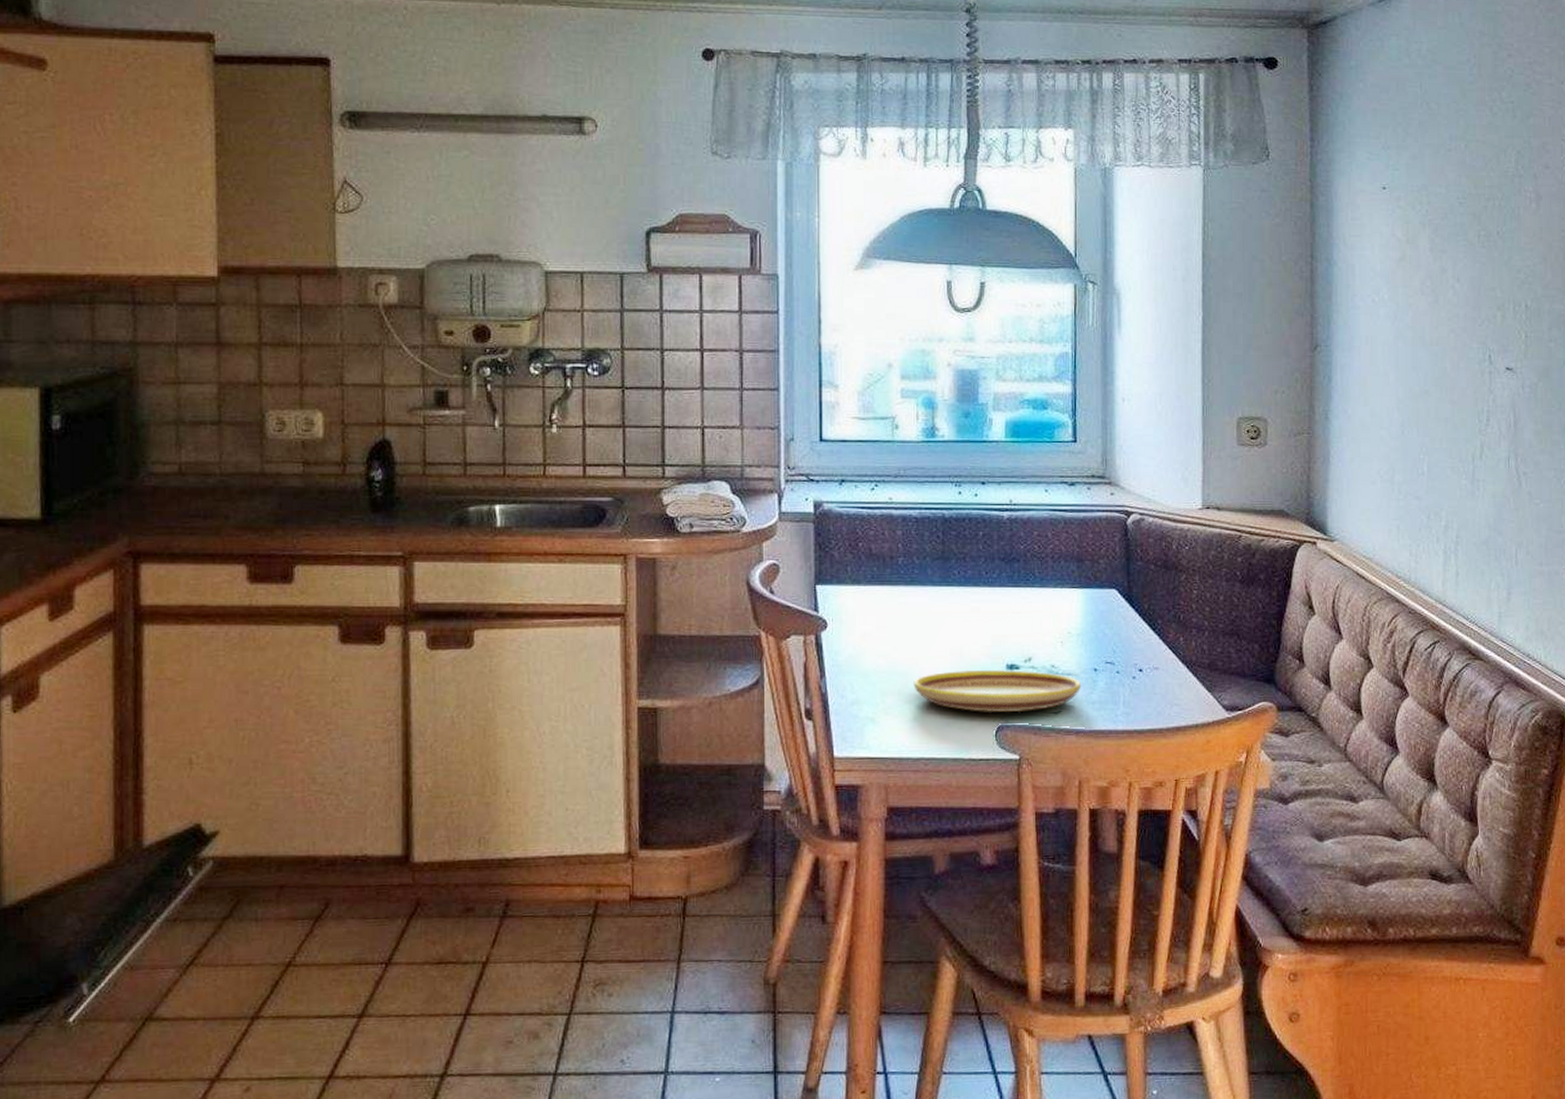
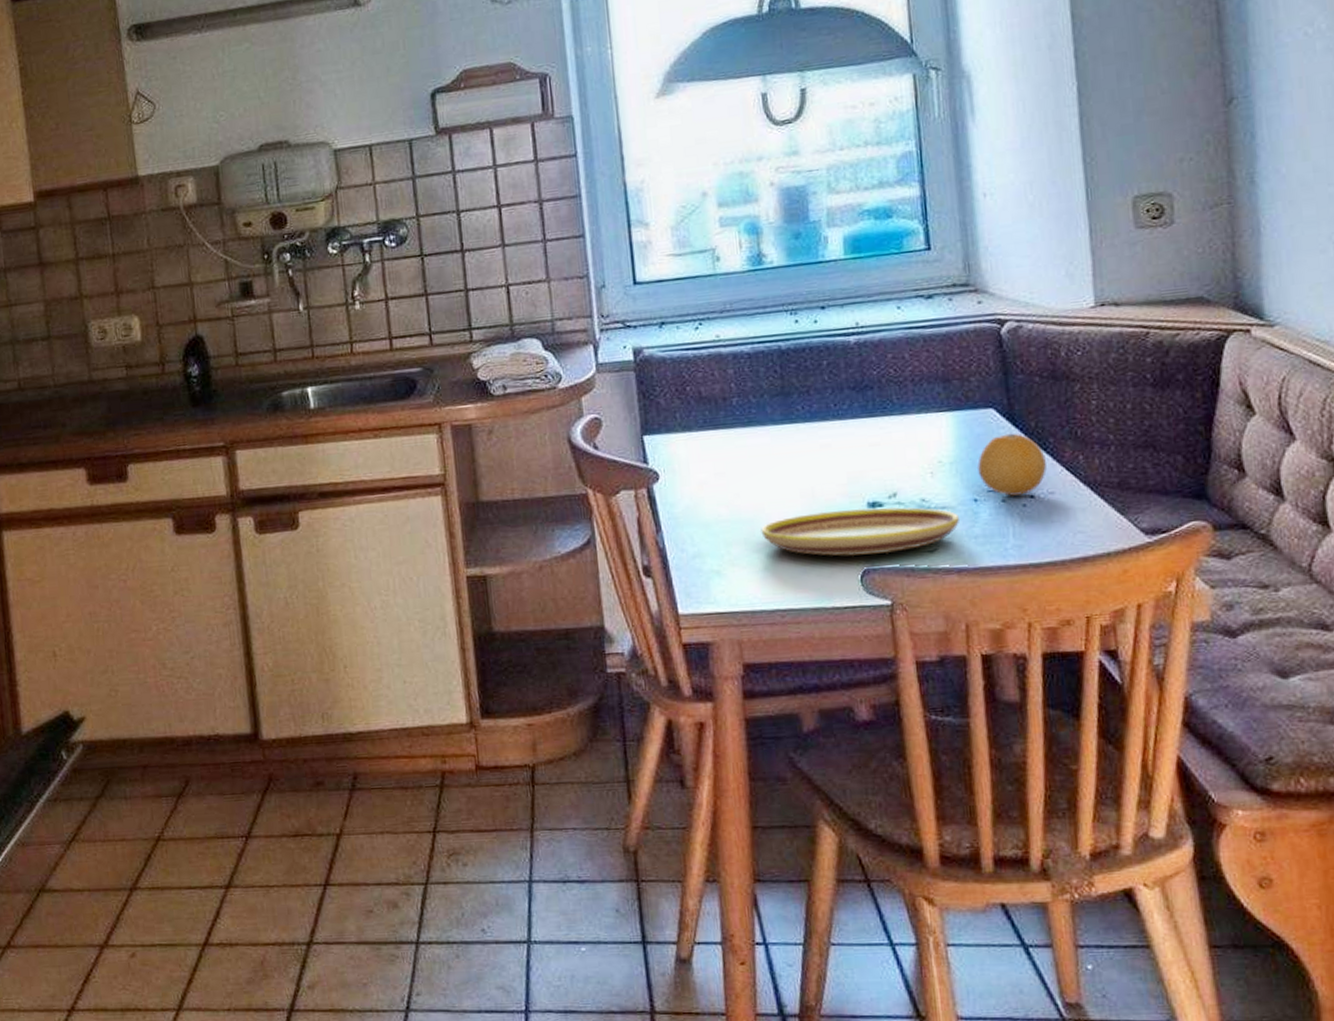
fruit: none [1098,613,1154,668] -> present [976,433,1047,496]

